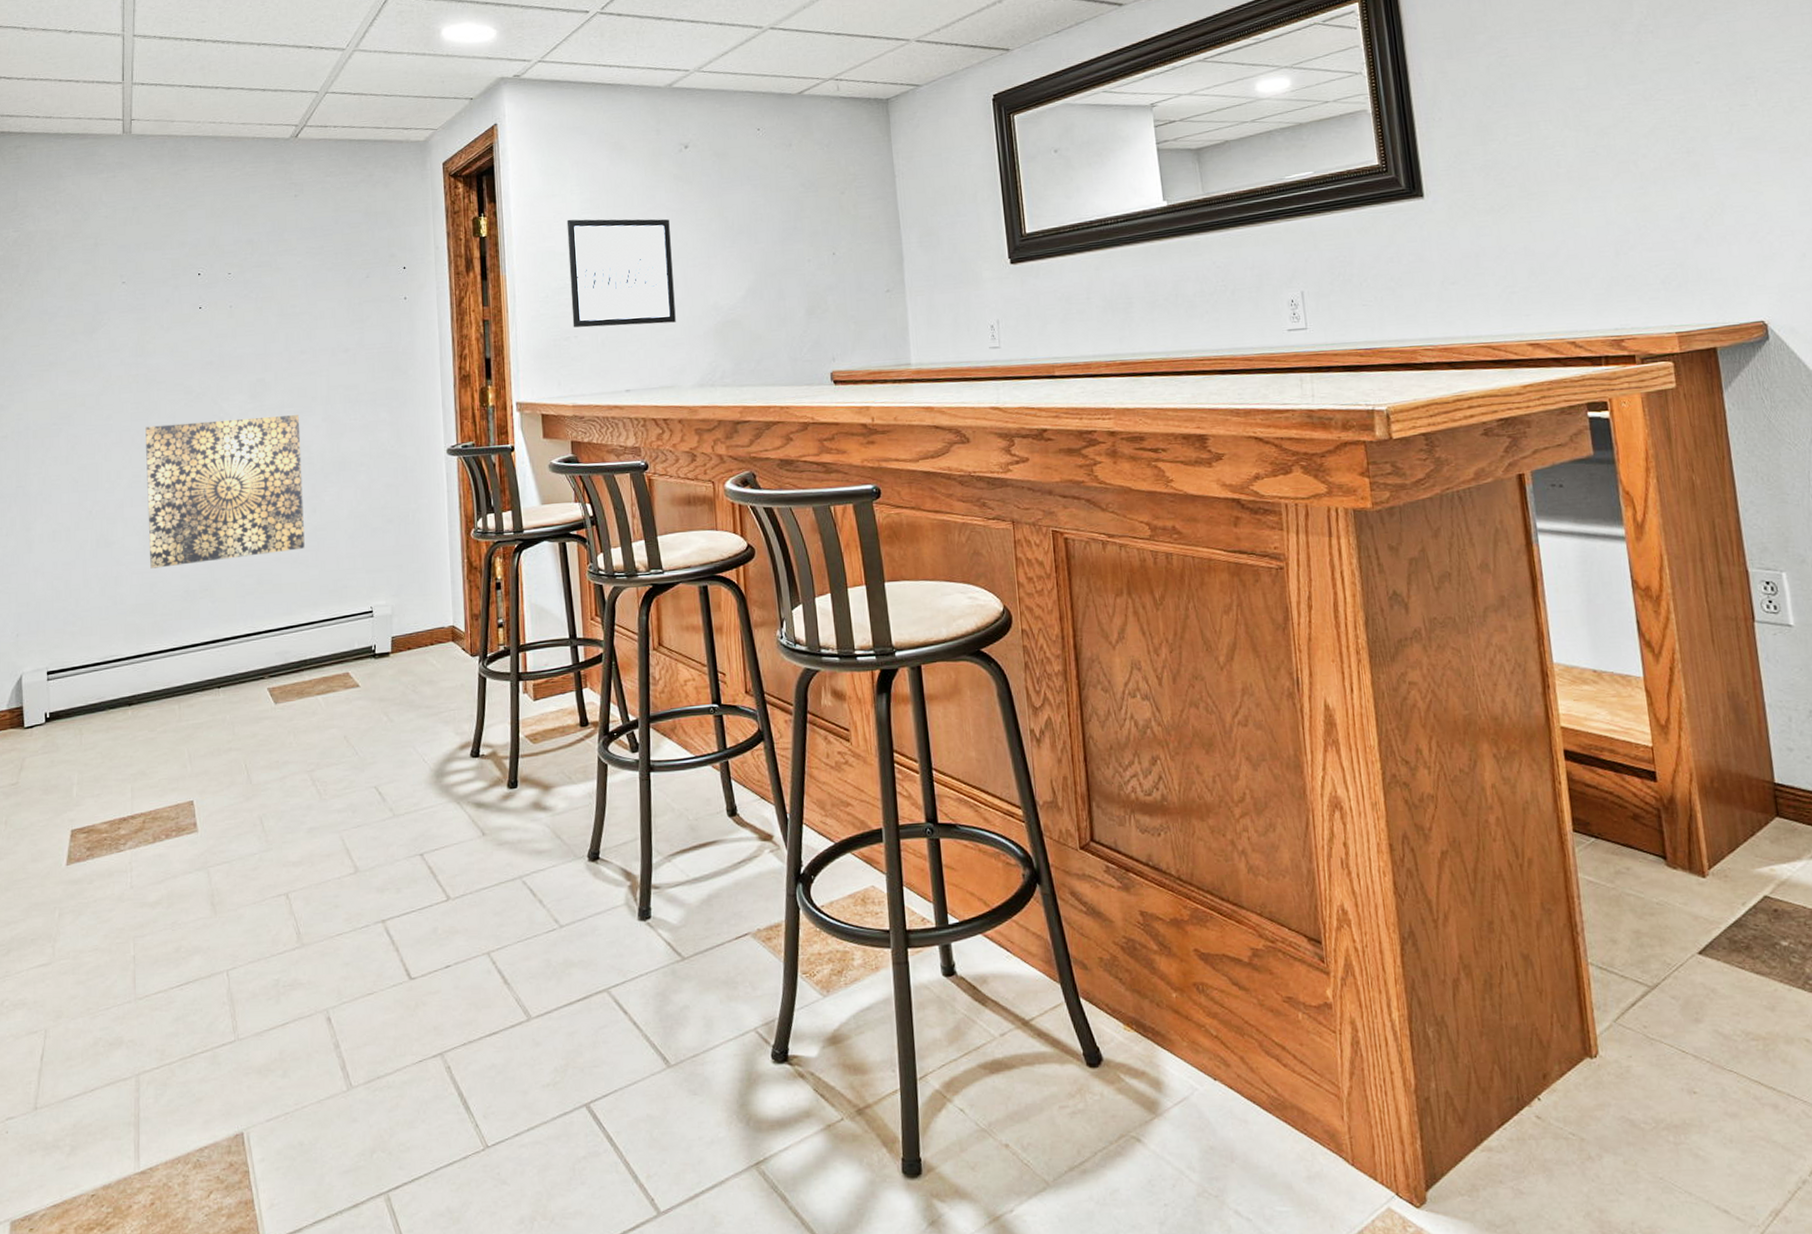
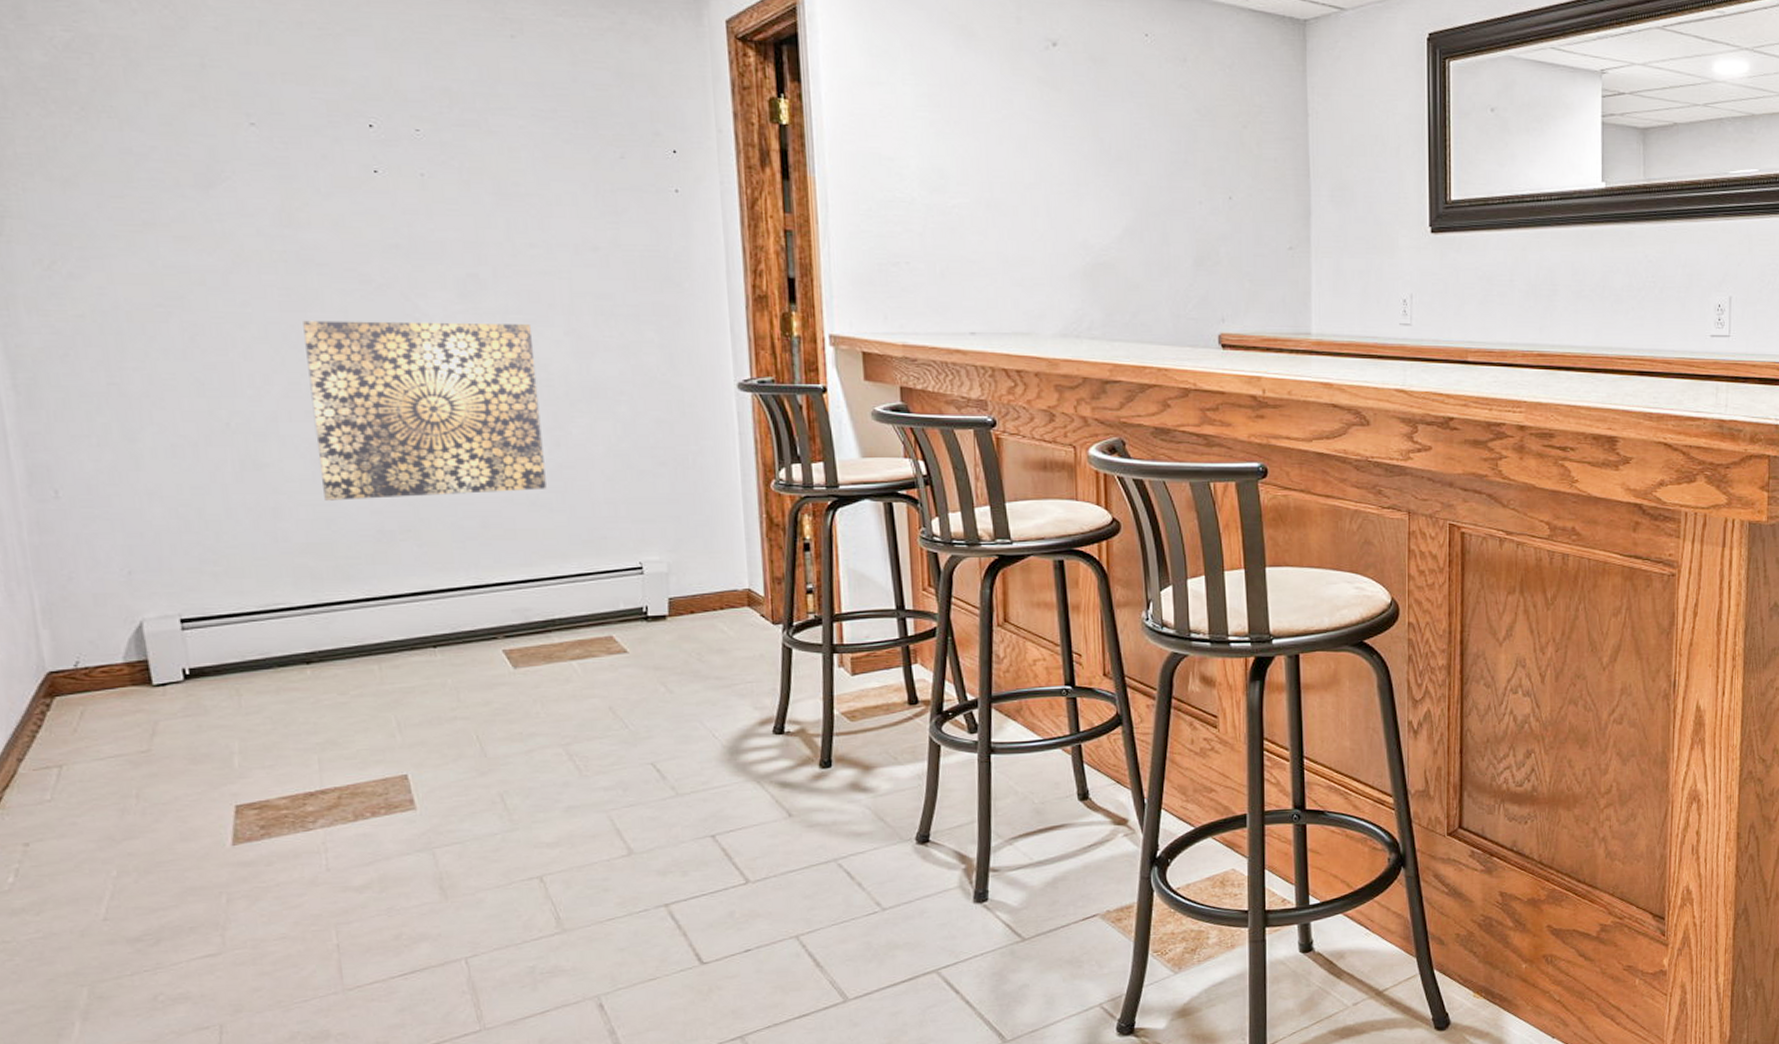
wall art: present [566,219,676,328] -> none [896,116,1035,258]

